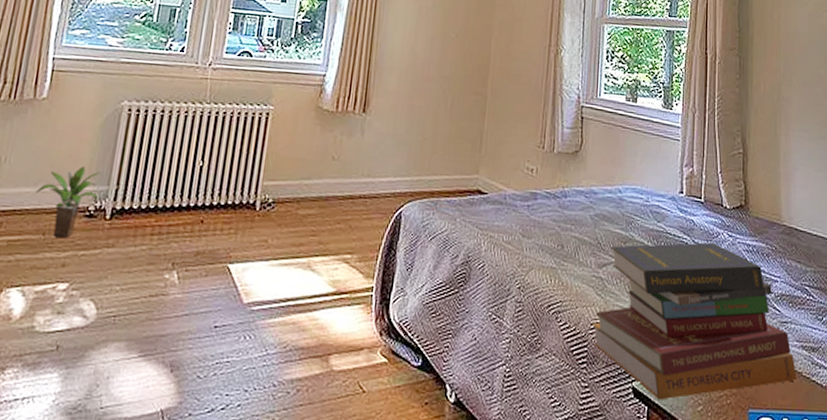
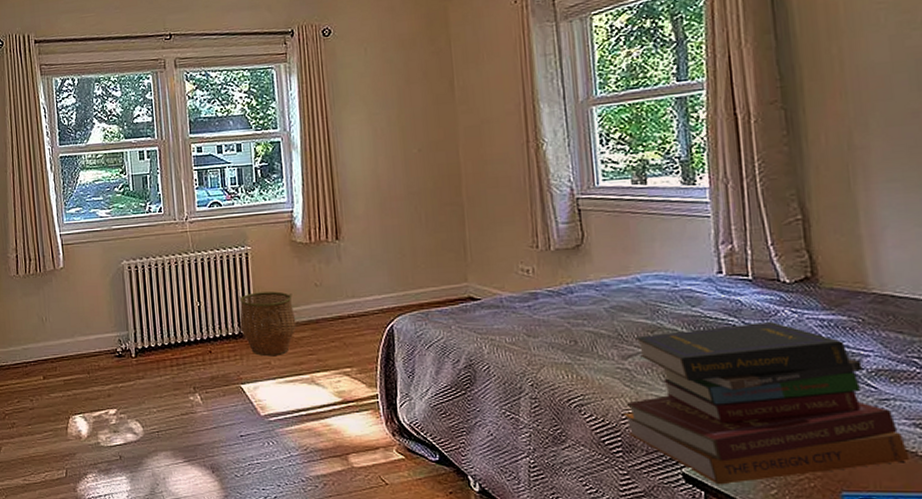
potted plant: present [36,166,101,239] -> none [75,317,124,375]
basket: none [242,158,307,234] -> present [238,291,297,357]

